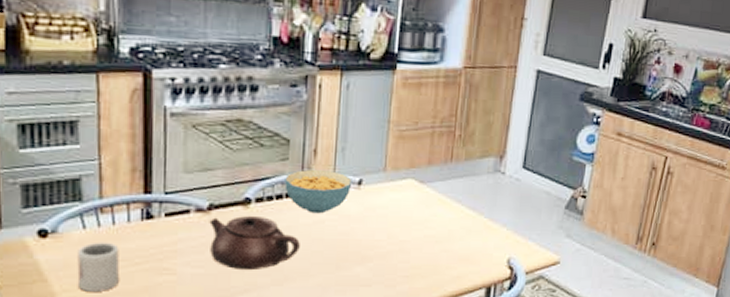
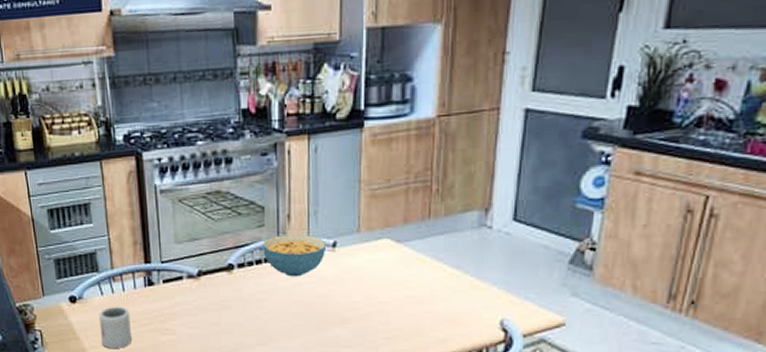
teapot: present [209,215,300,271] -> none [199,280,281,332]

